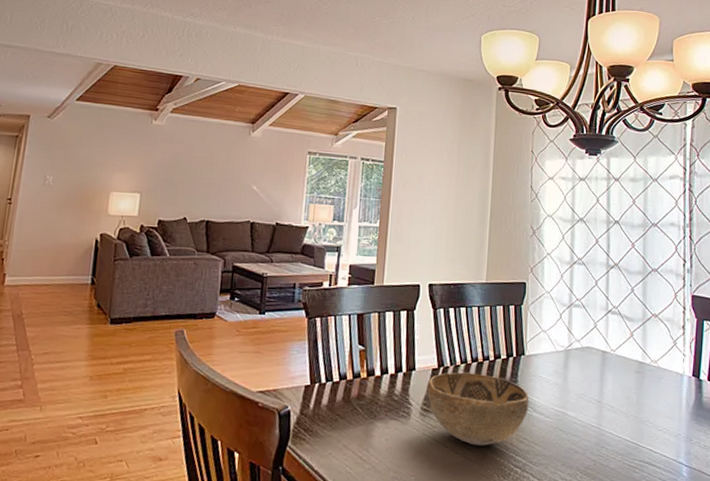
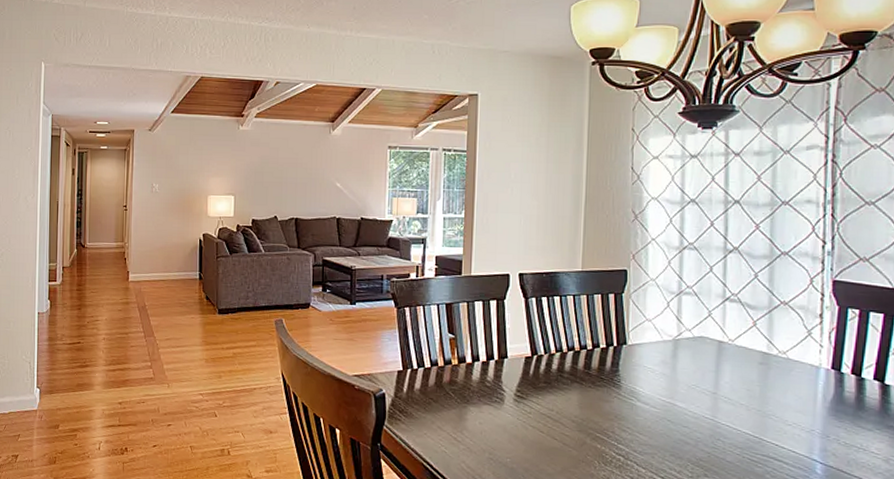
decorative bowl: present [426,372,529,446] -> none [520,360,633,433]

